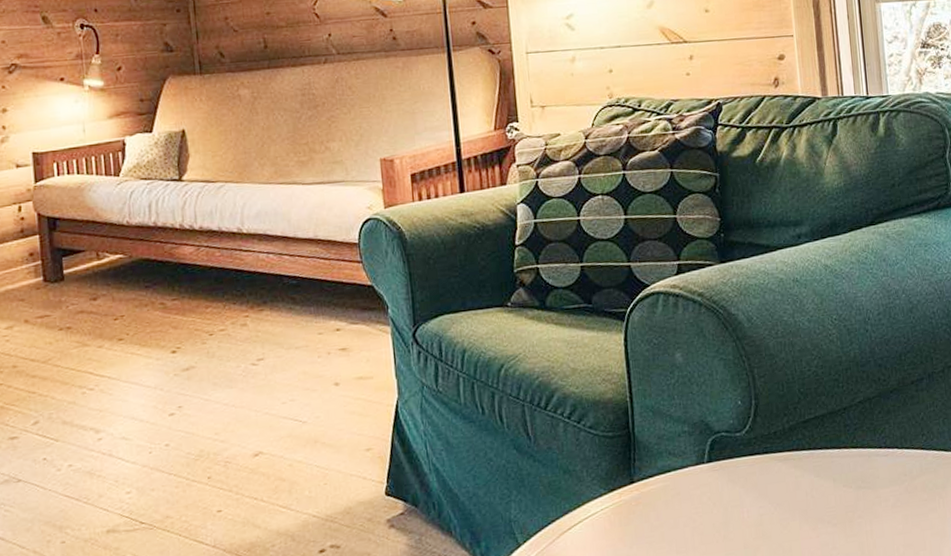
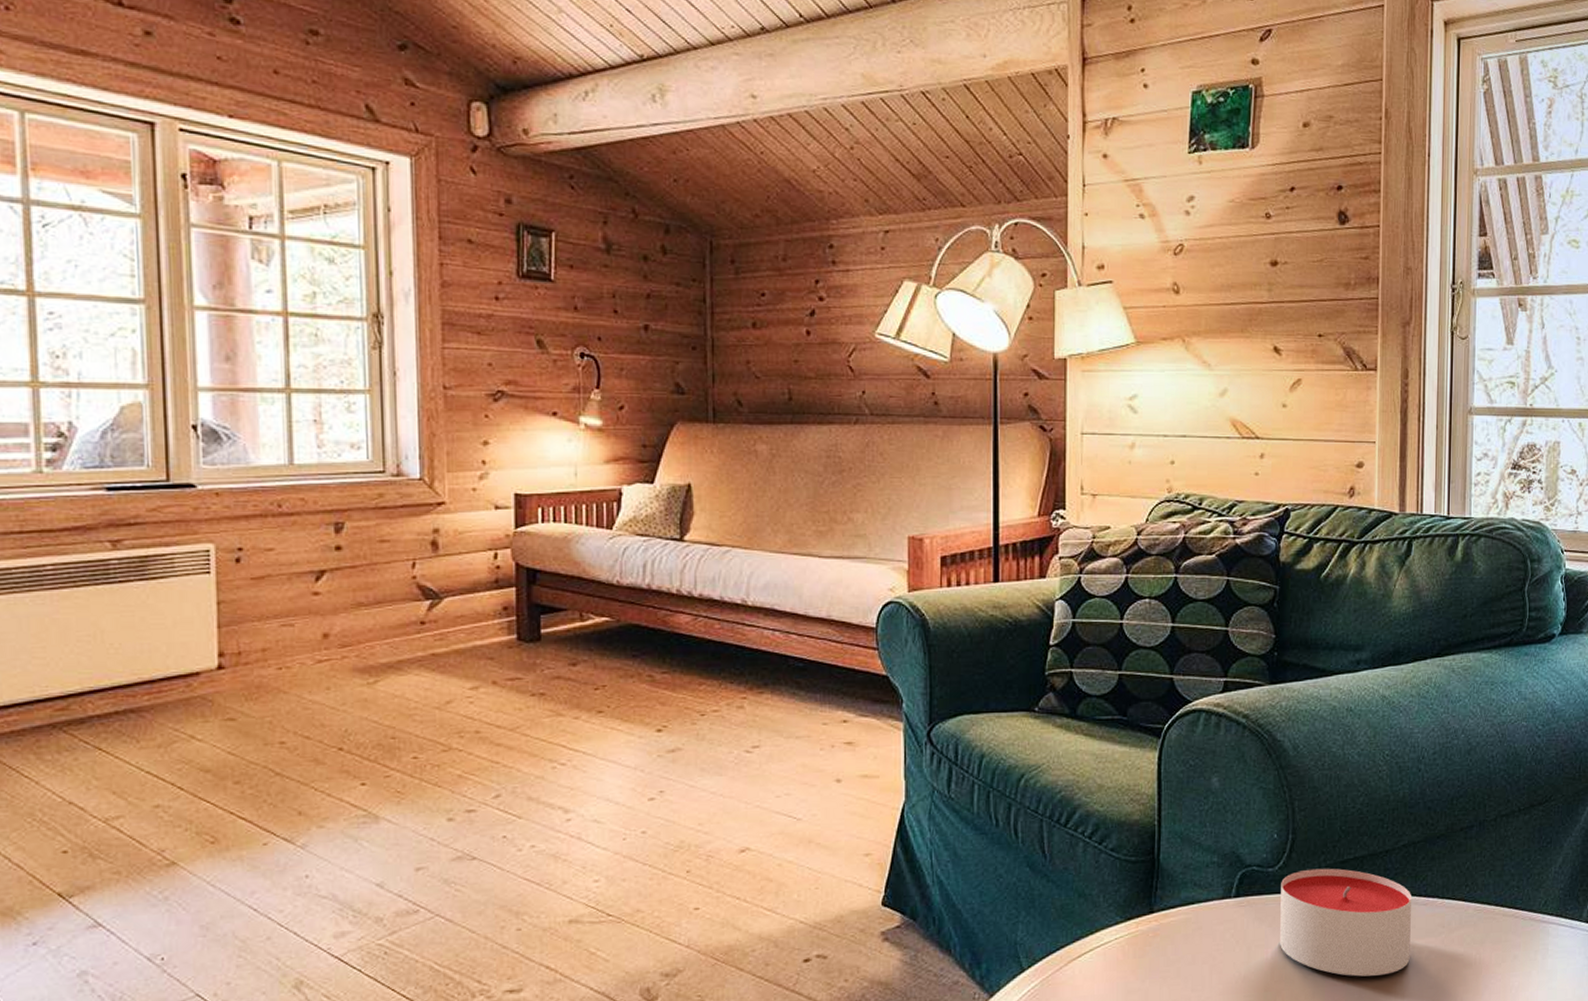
candle: none [749,428,878,529] -> present [1280,868,1411,977]

